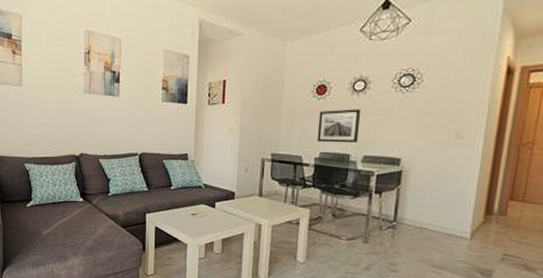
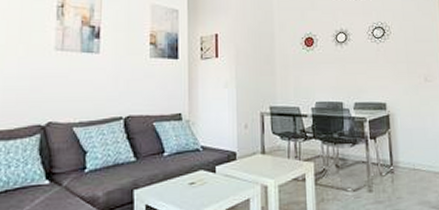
wall art: present [317,109,362,144] -> none [310,59,348,92]

